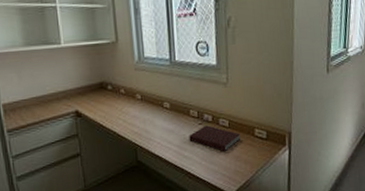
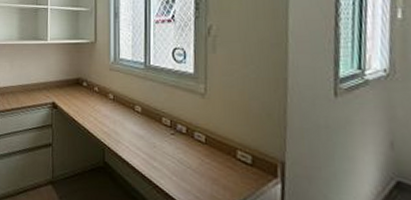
notebook: present [189,125,241,152] -> none [159,137,220,171]

